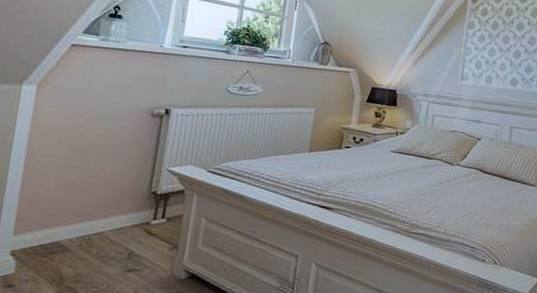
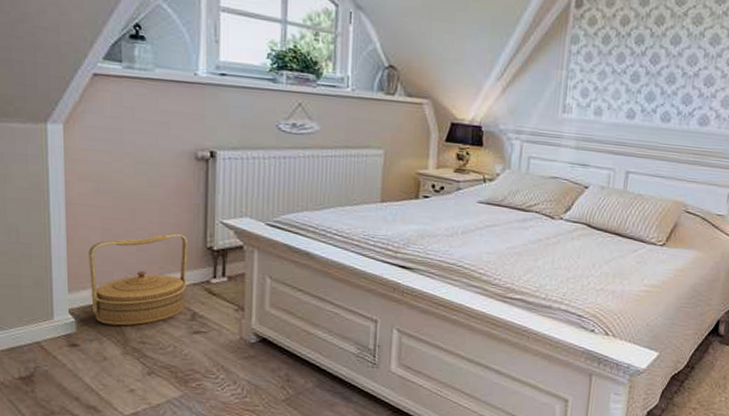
woven basket: none [34,179,135,266] -> present [88,232,188,326]

